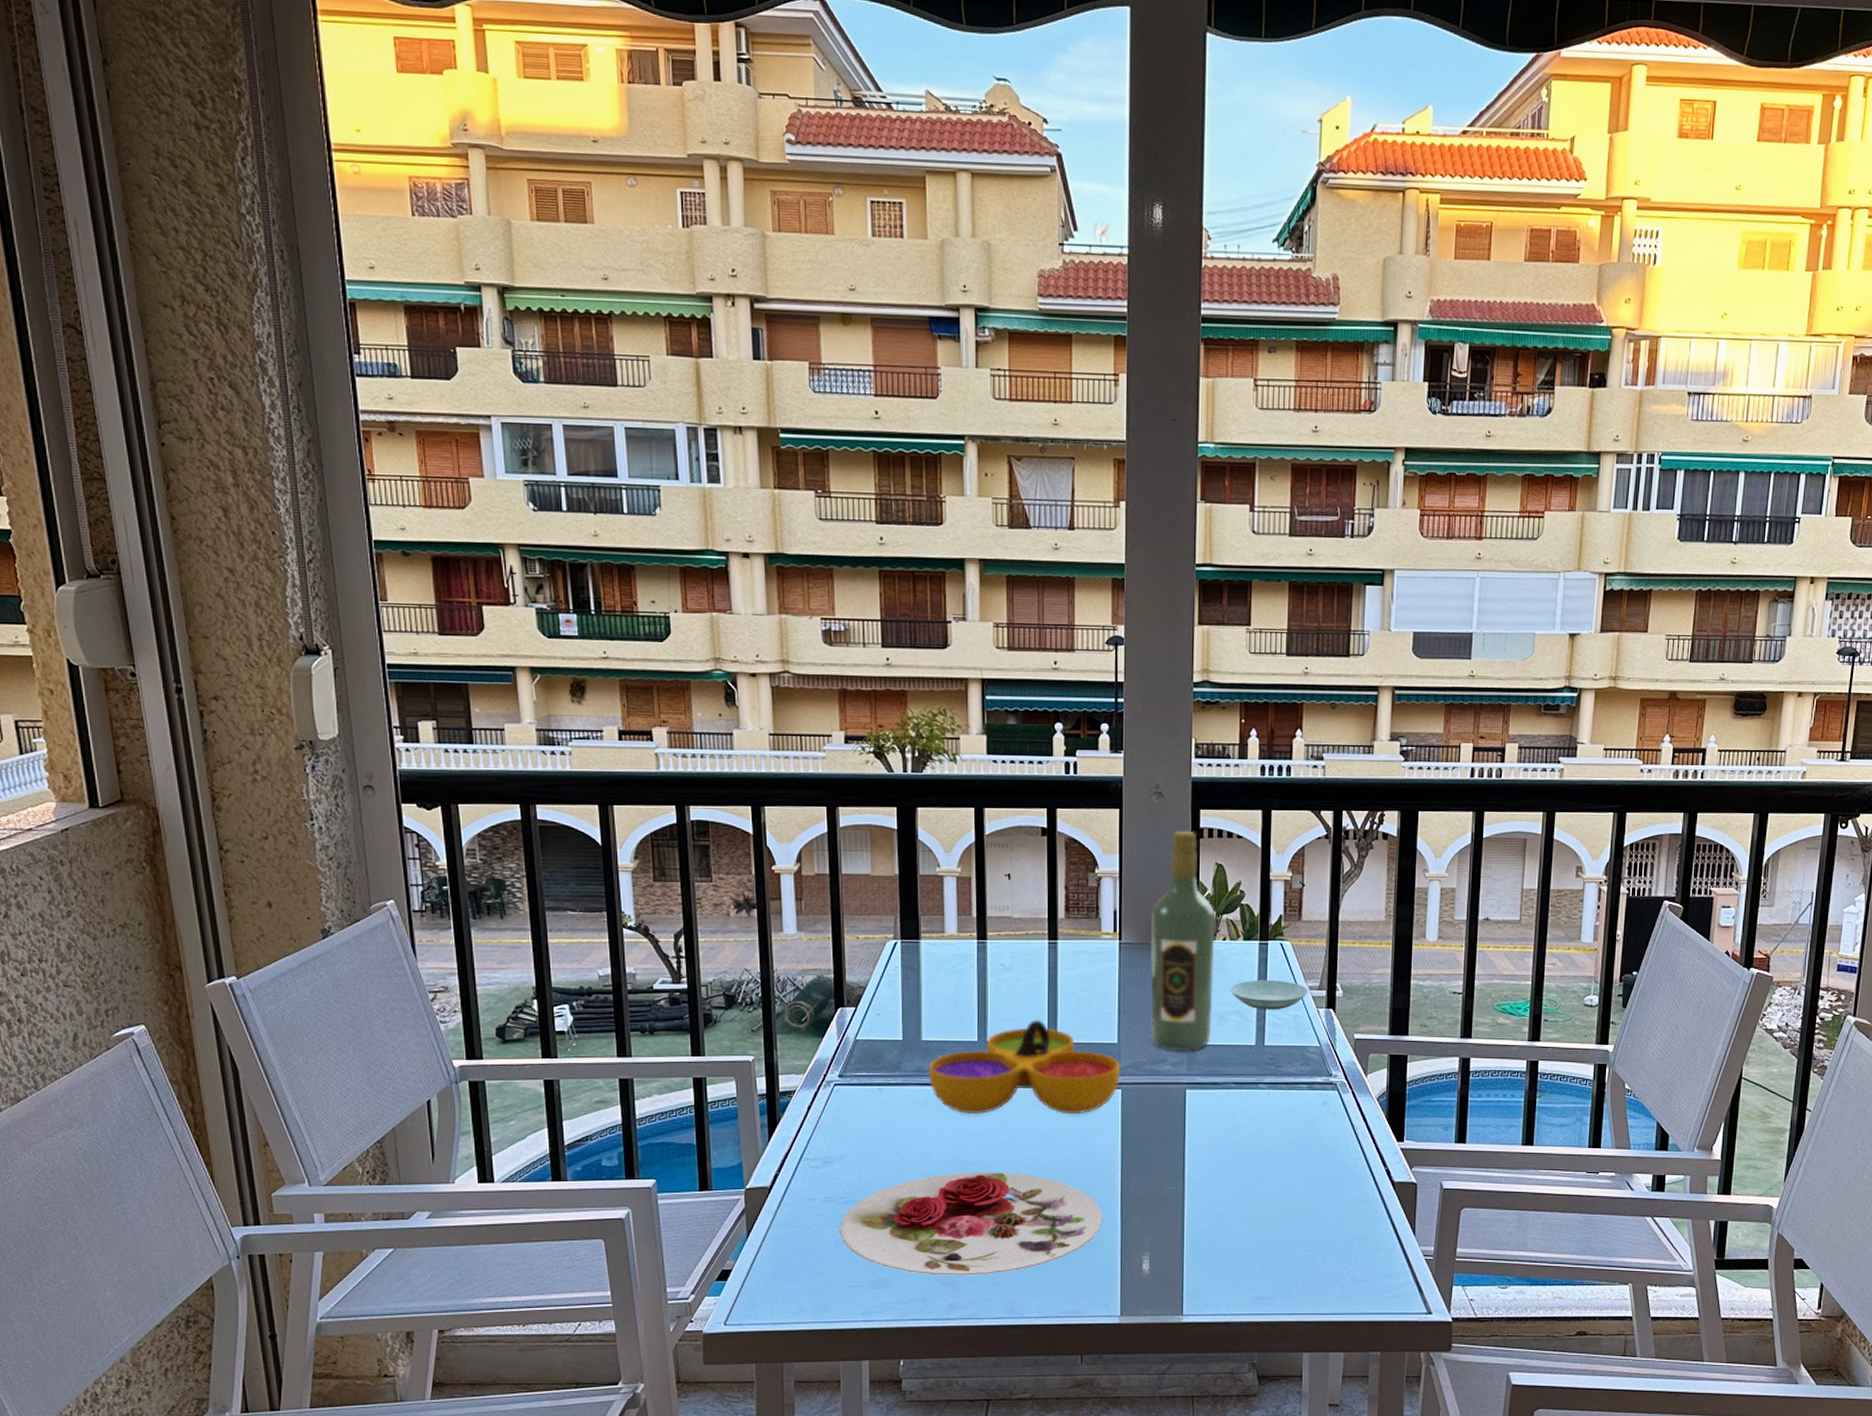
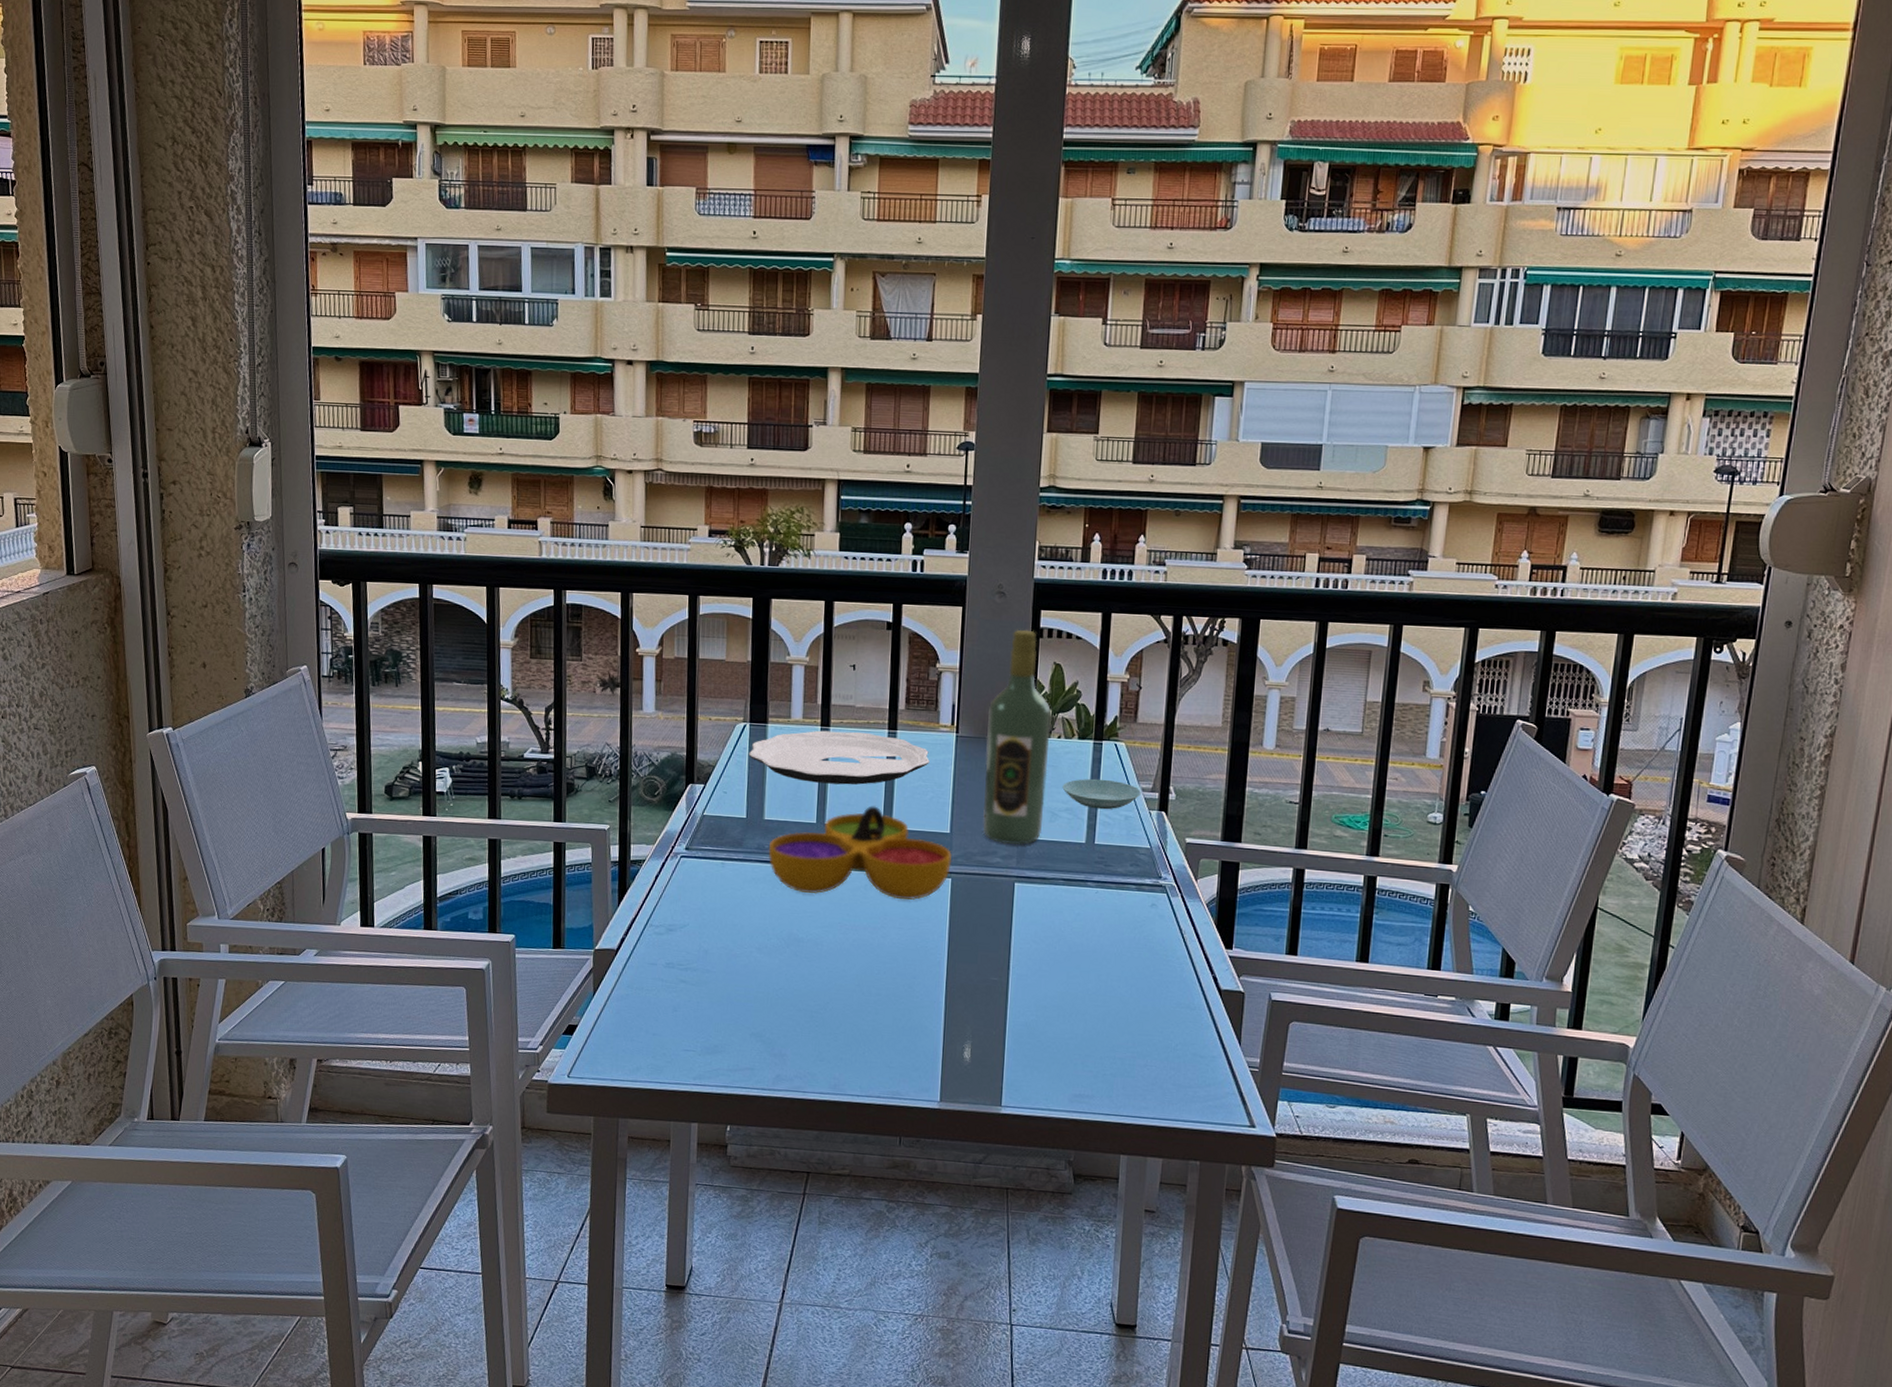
plate: present [839,1172,1103,1276] -> none [677,948,928,1050]
plate: none [901,943,1093,1000] -> present [748,730,930,785]

